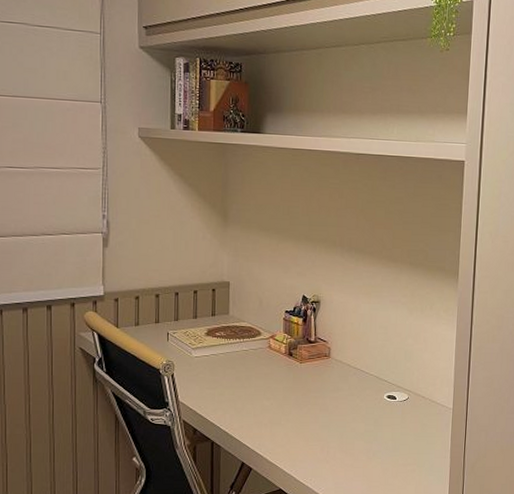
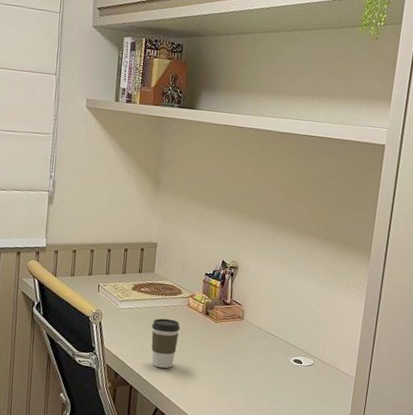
coffee cup: none [231,364,262,418] -> present [151,318,180,368]

